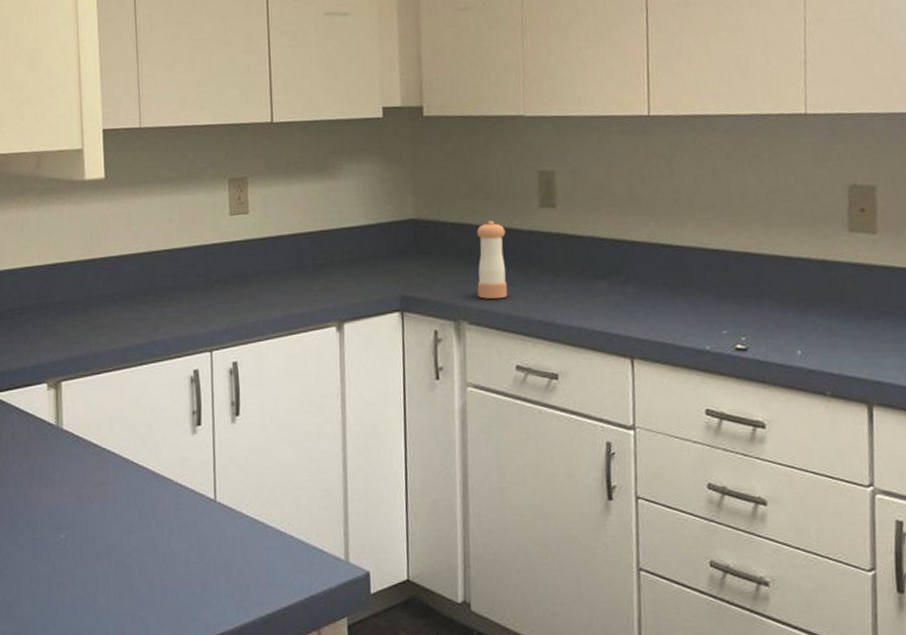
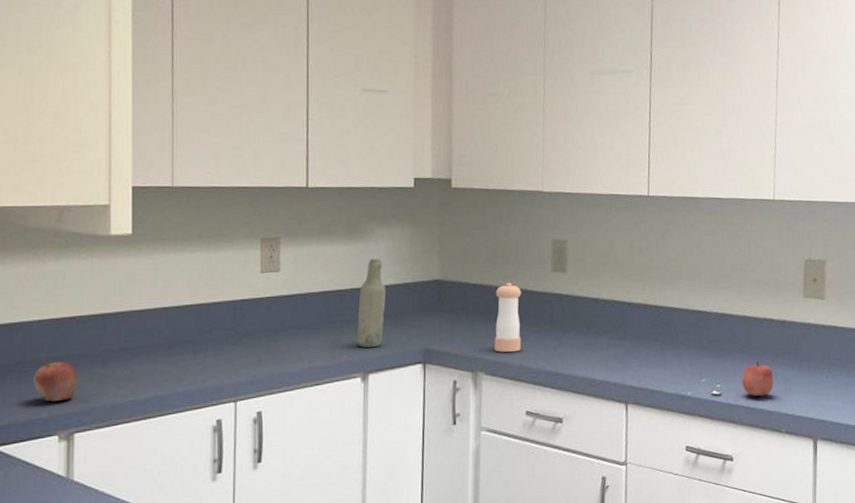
fruit: none [23,306,63,350] -> present [34,359,79,402]
bottle: none [329,197,359,295] -> present [357,259,386,348]
apple: none [772,308,814,352] -> present [741,360,774,397]

